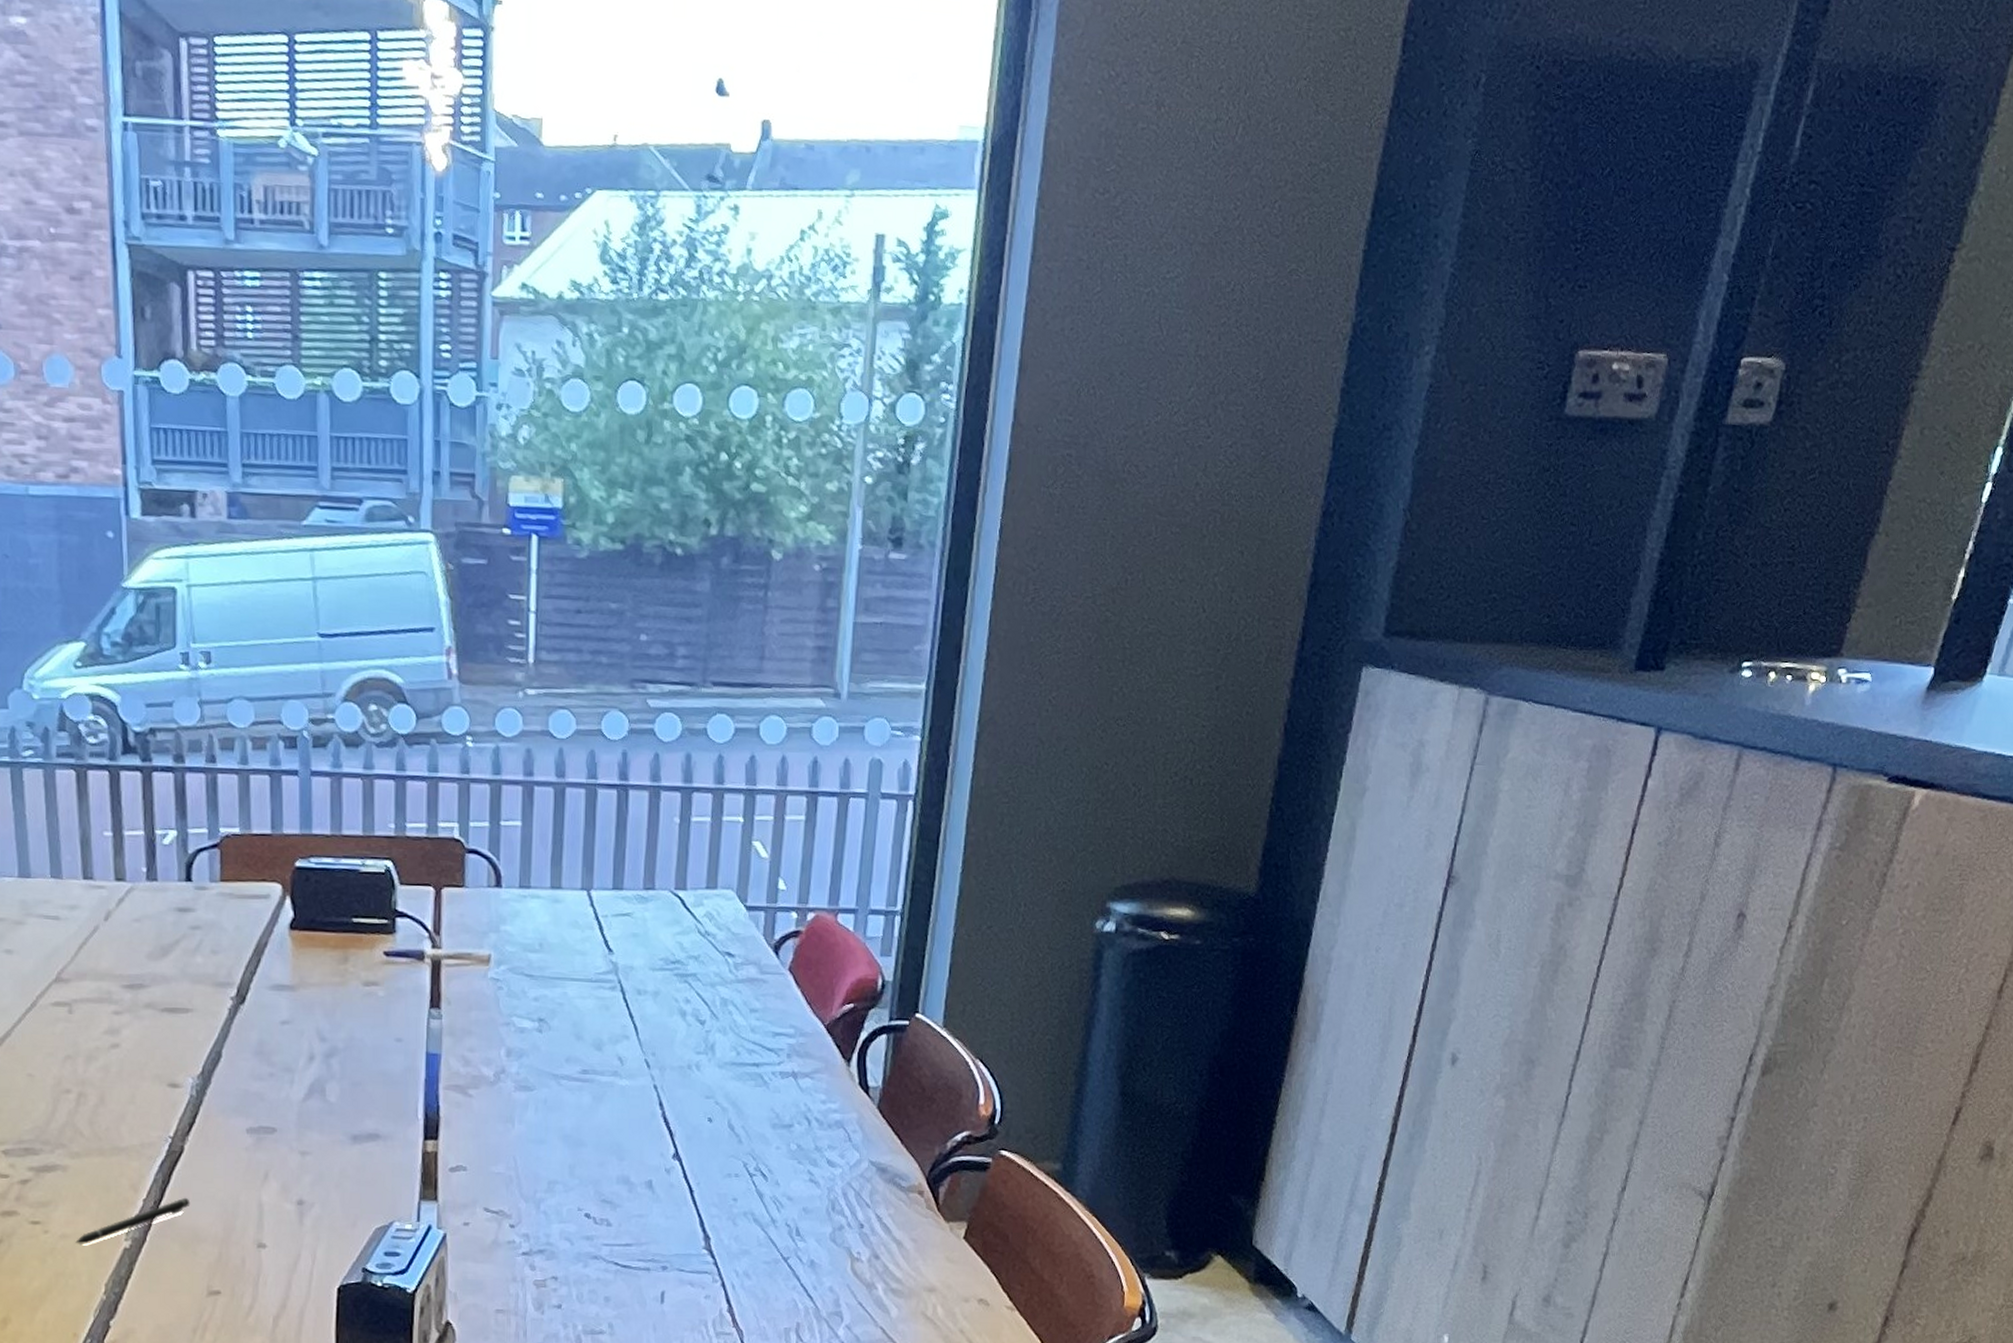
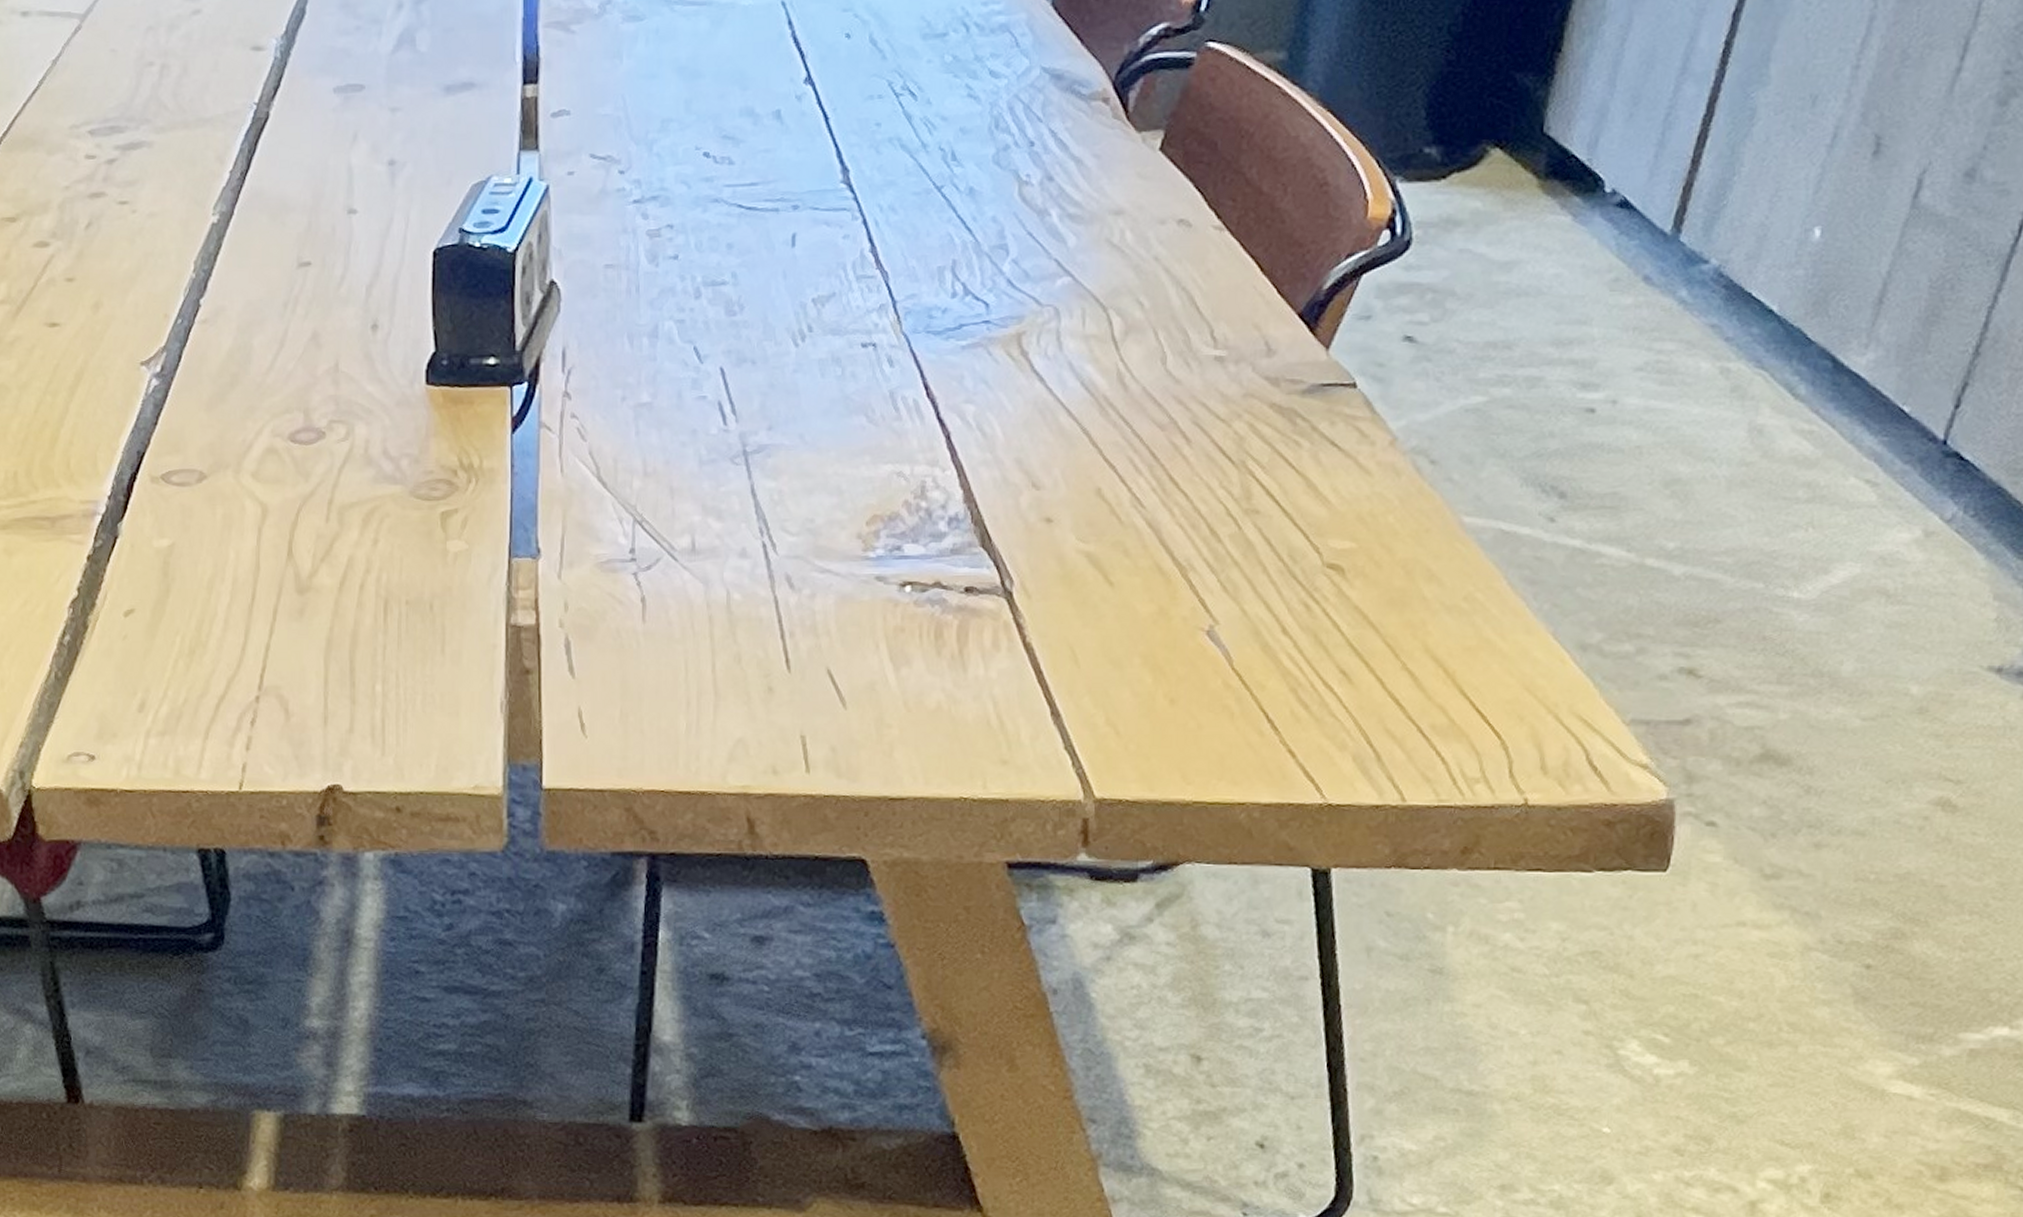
pen: present [75,1197,191,1244] -> none [163,165,278,222]

